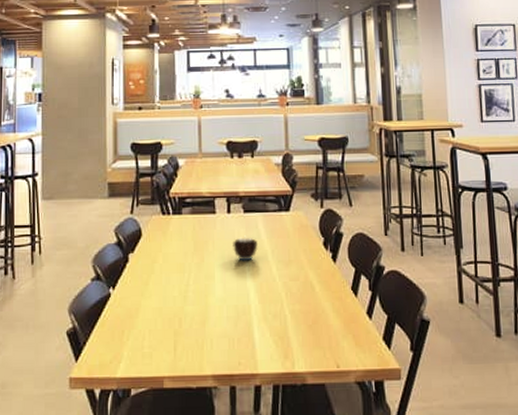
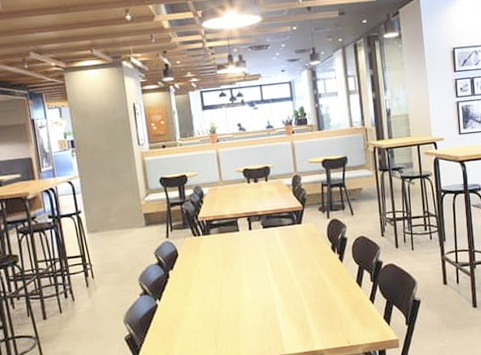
candle: present [233,236,258,261] -> none [256,247,277,268]

